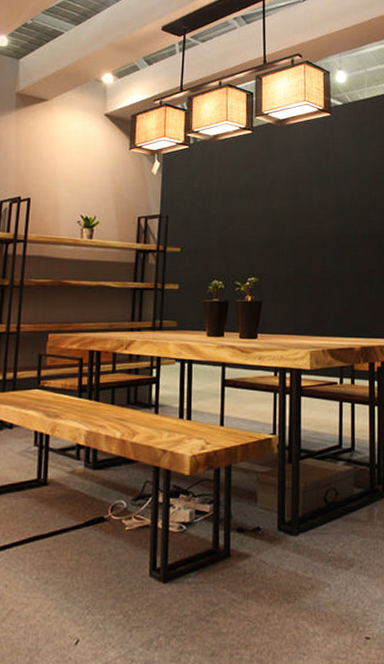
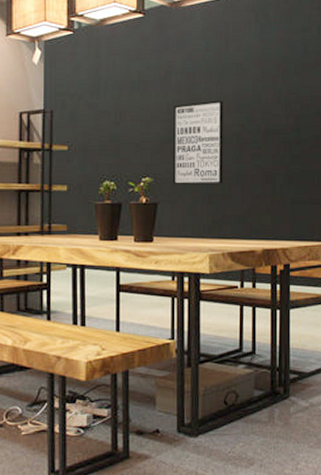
wall art: none [277,207,323,284] -> present [174,100,223,184]

